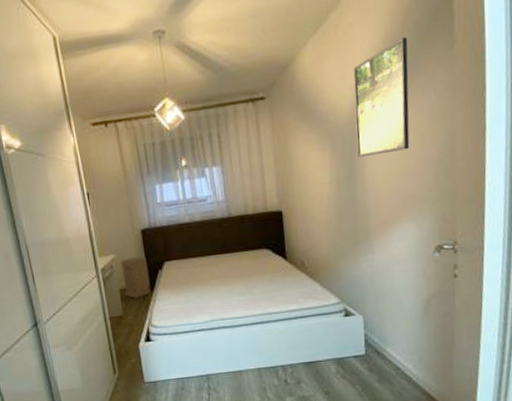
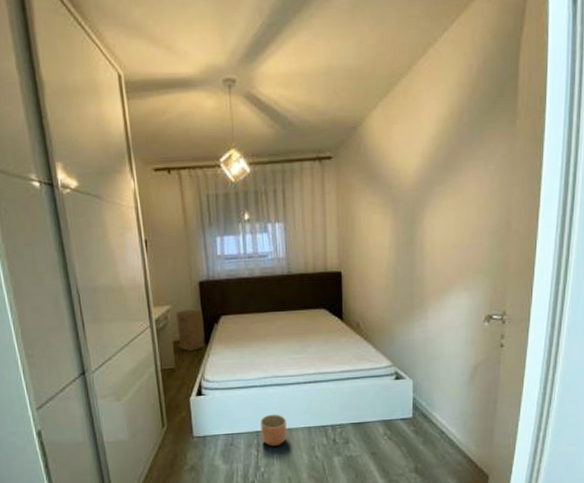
planter: none [210,356,237,390] -> present [261,414,287,447]
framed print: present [353,36,410,157] -> none [417,109,474,224]

